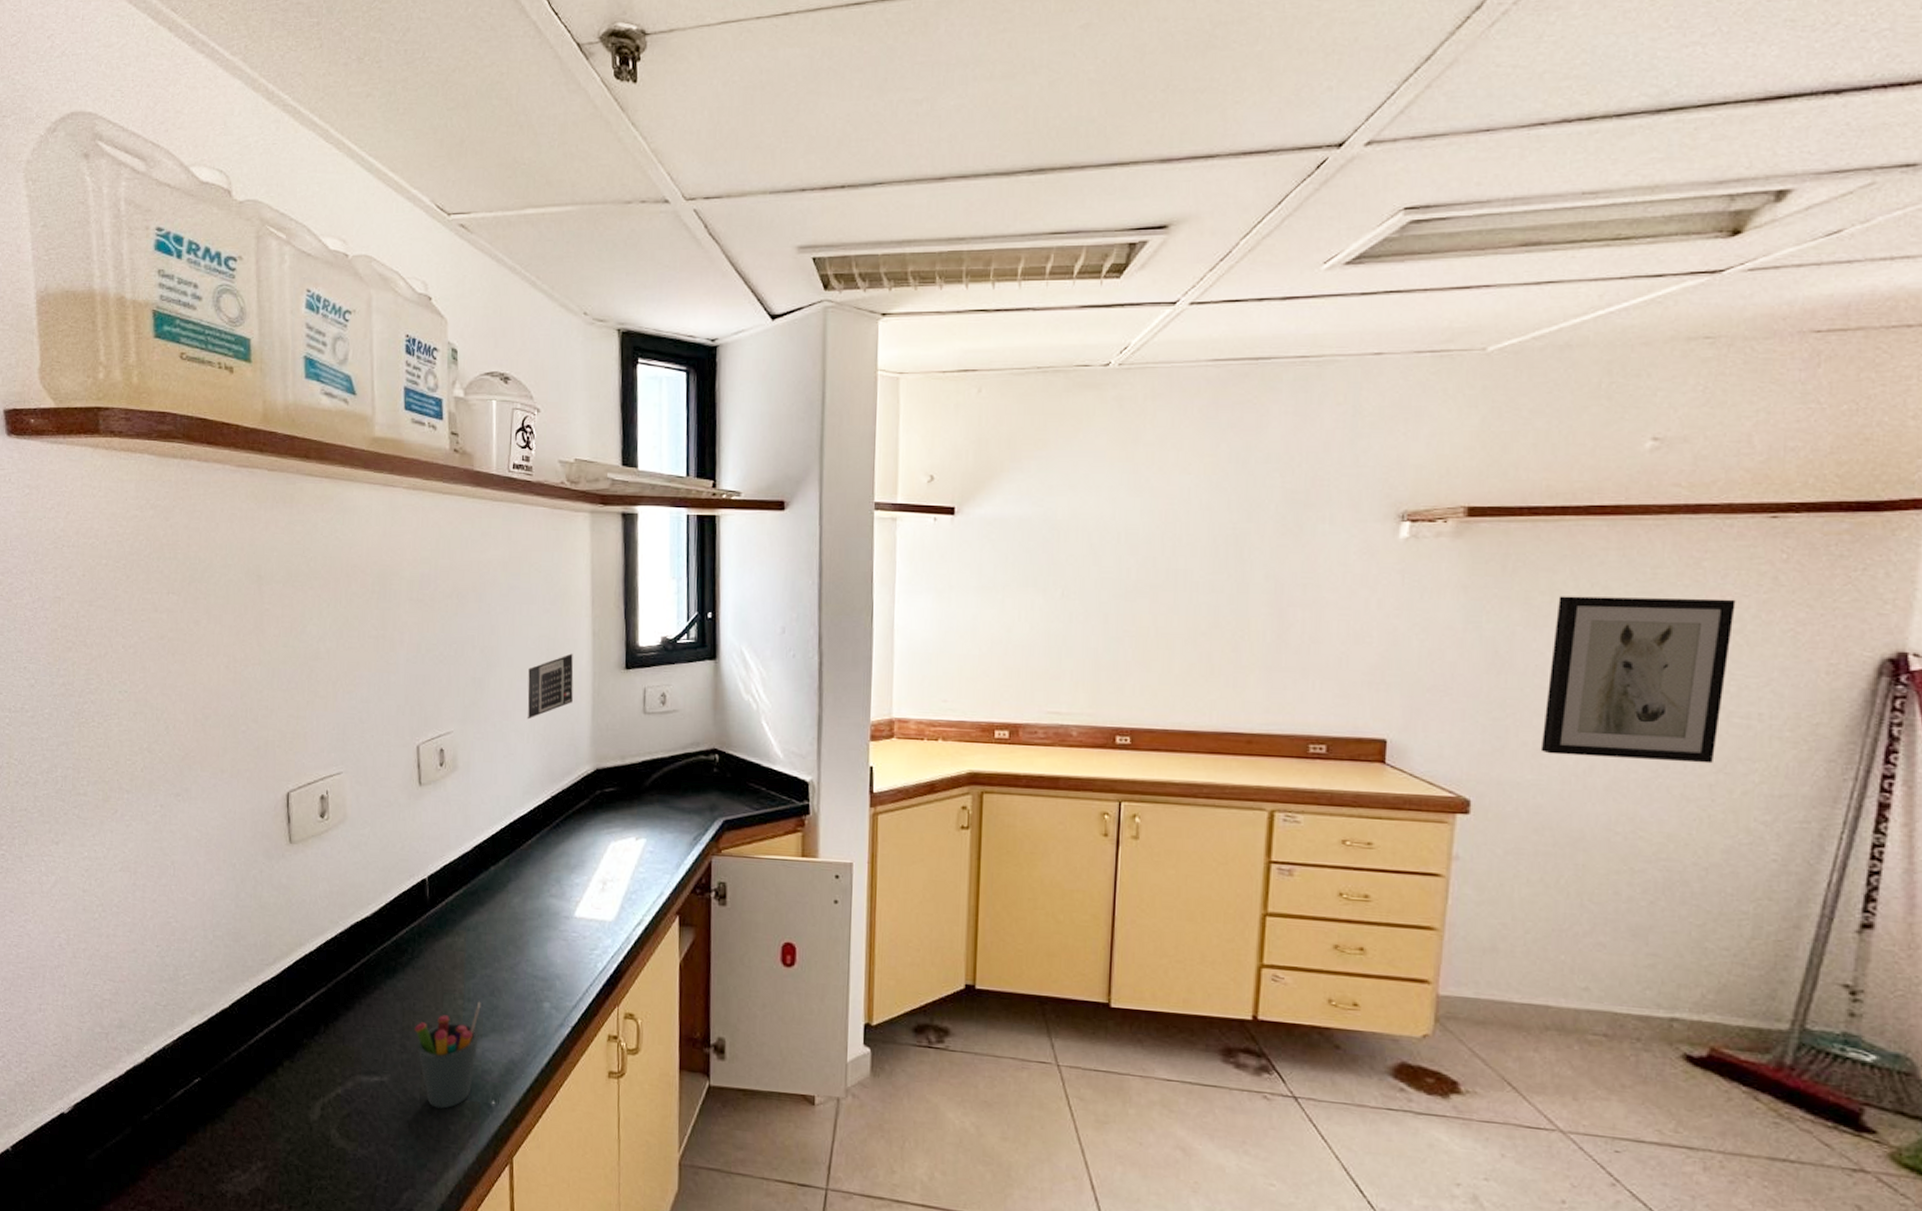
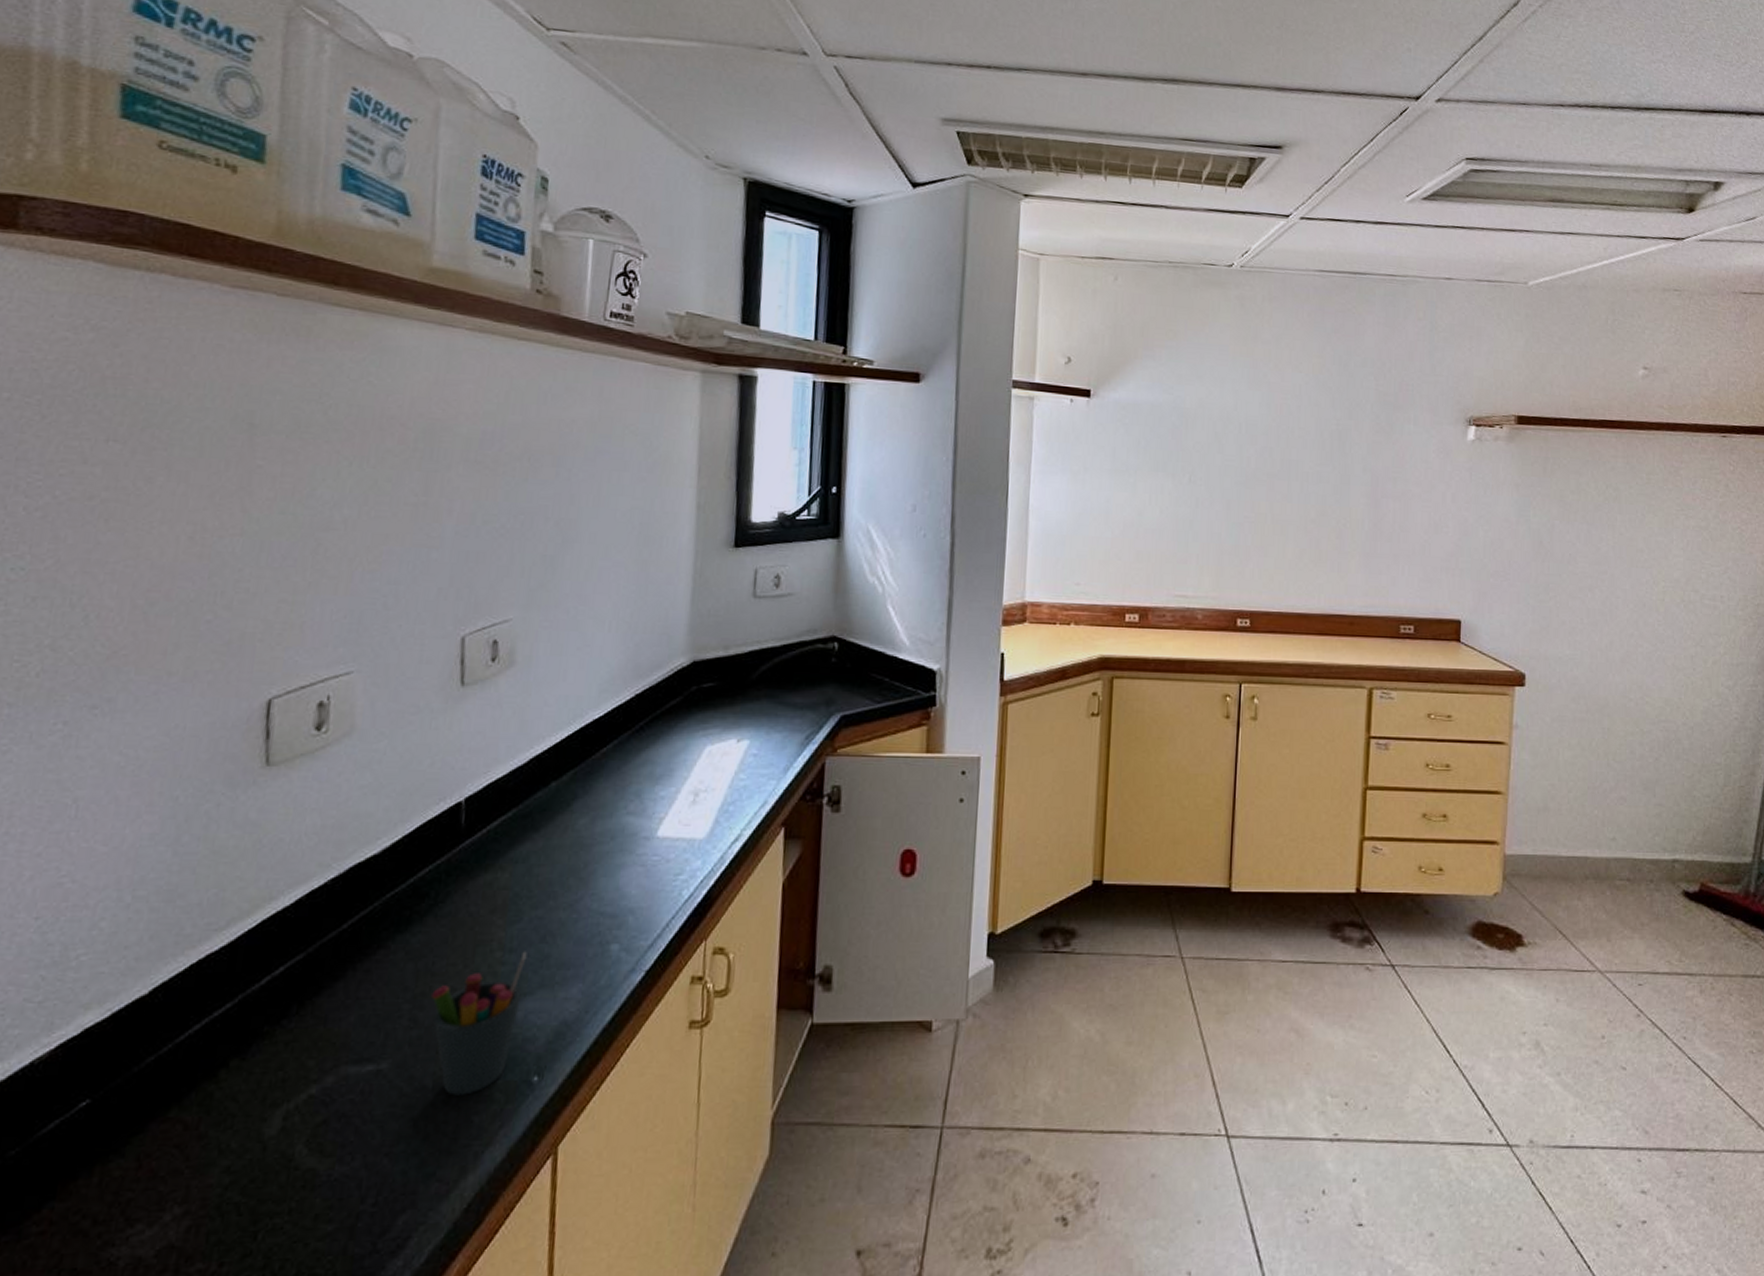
calendar: present [527,653,574,720] -> none [609,528,672,605]
wall art: present [1540,596,1736,764] -> none [1575,495,1702,638]

